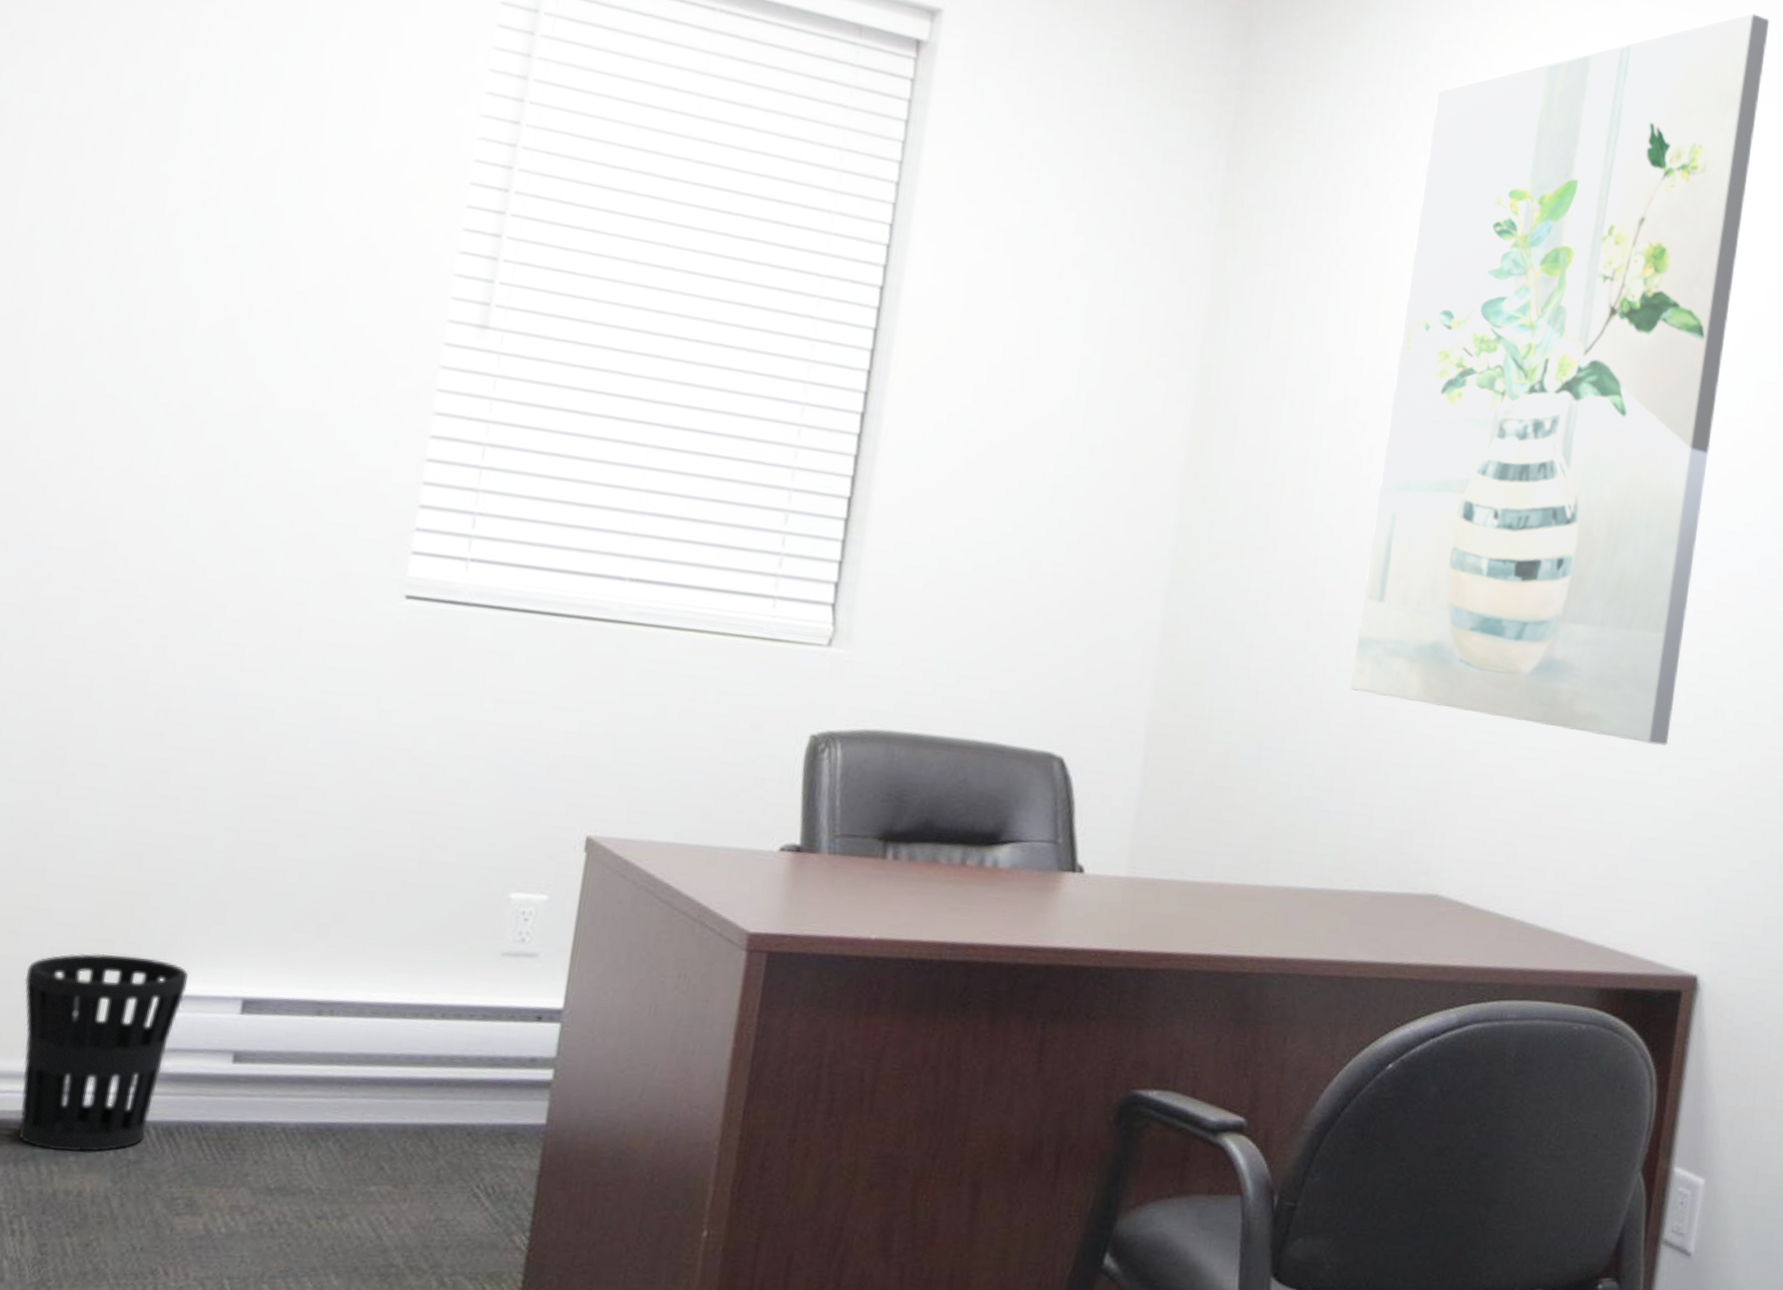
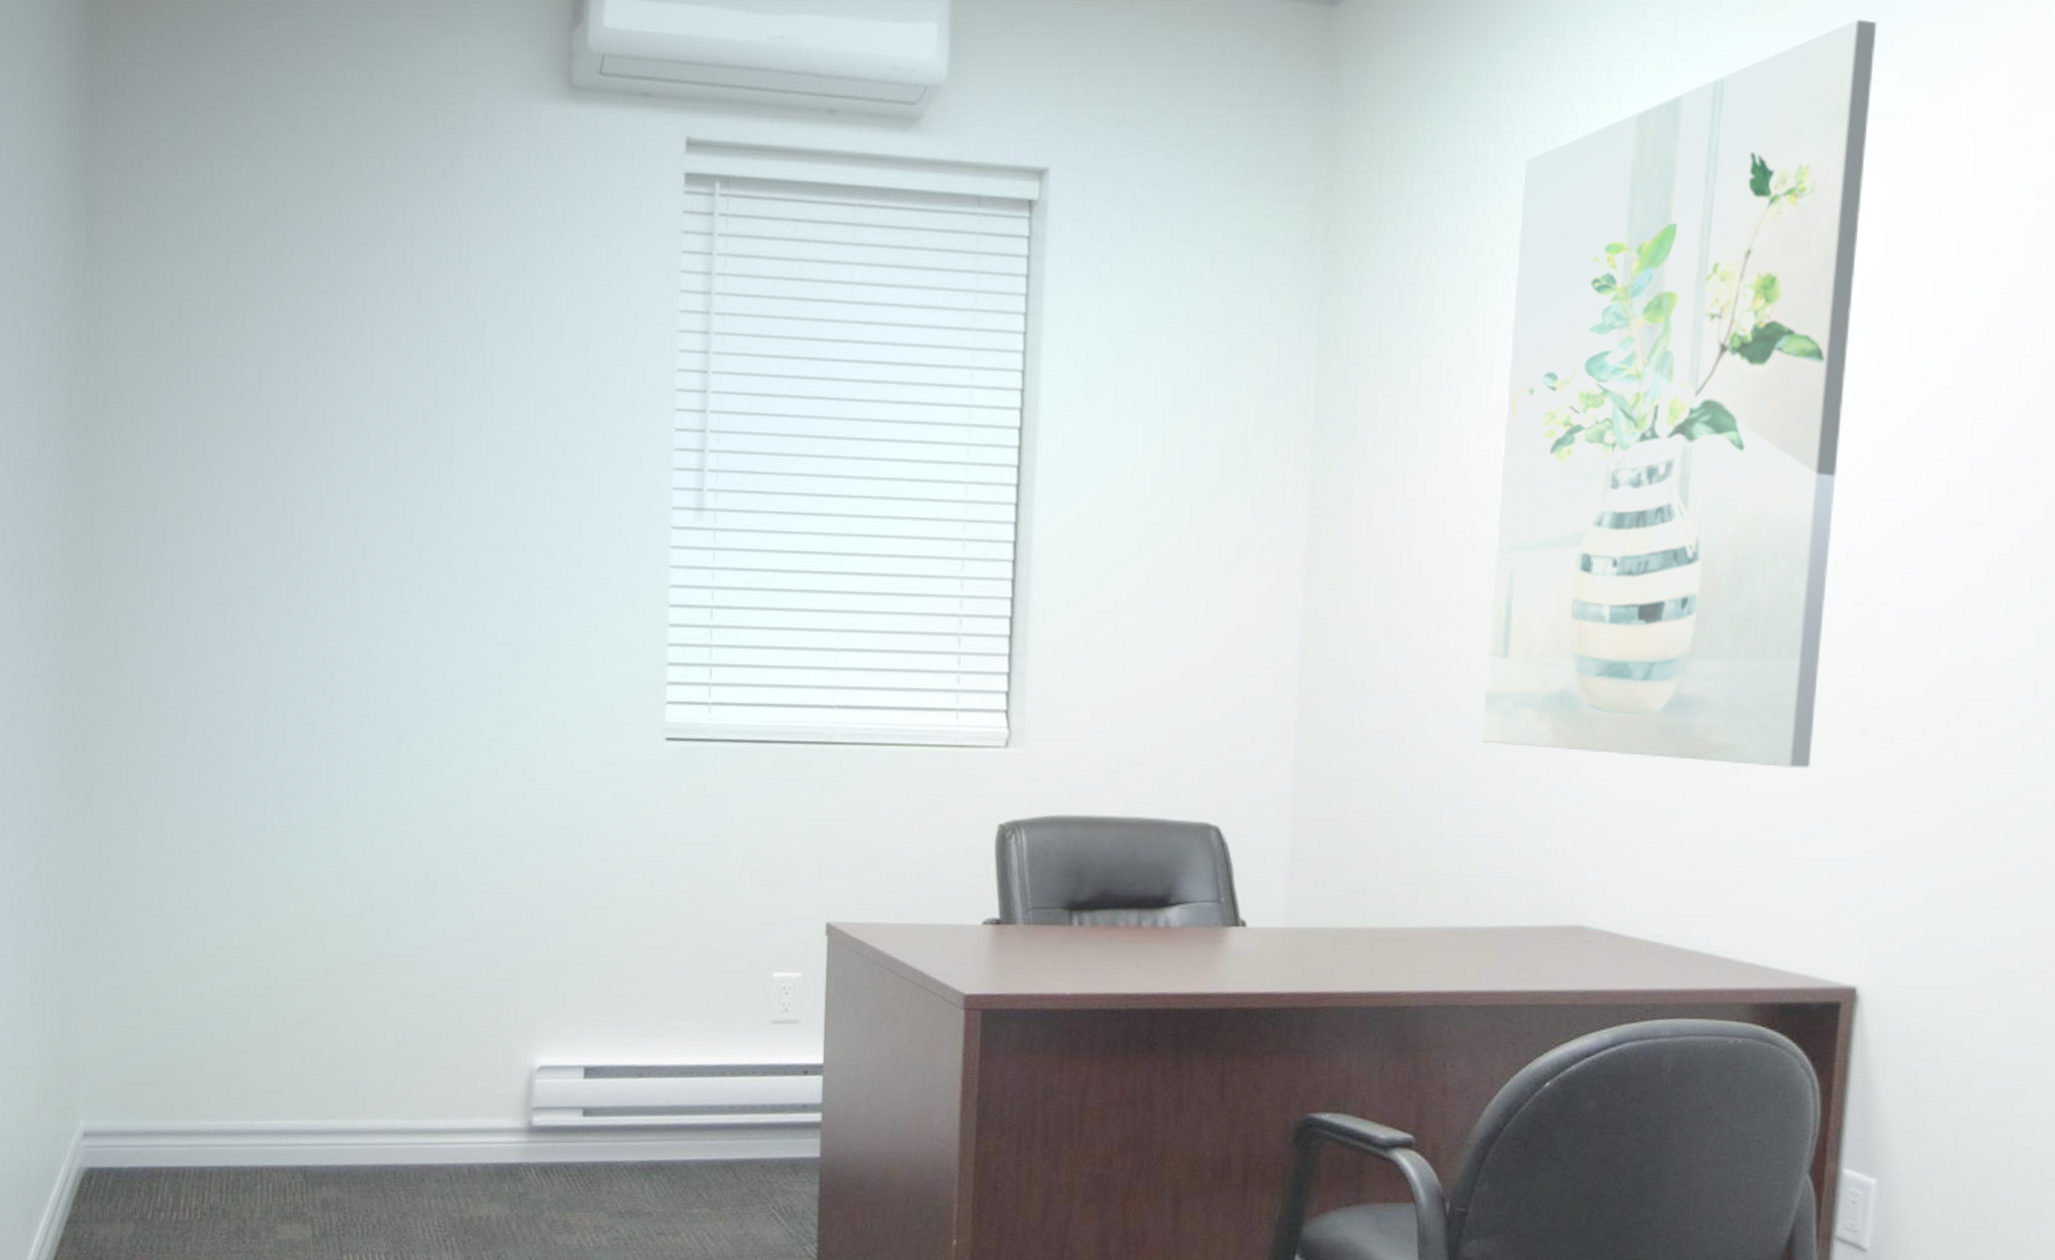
wastebasket: present [18,953,189,1152] -> none [431,1036,544,1187]

